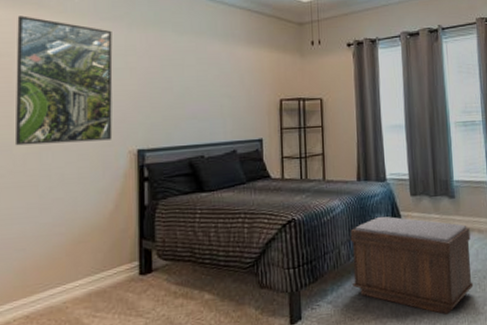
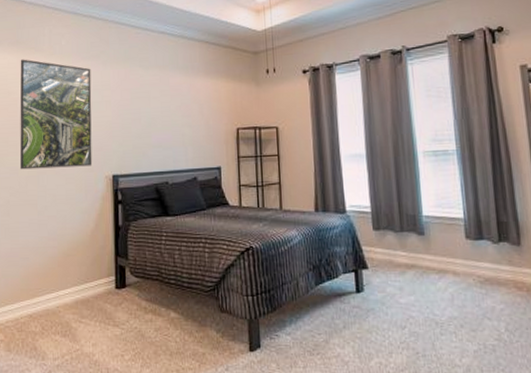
bench: present [350,216,474,315] -> none [308,249,449,362]

